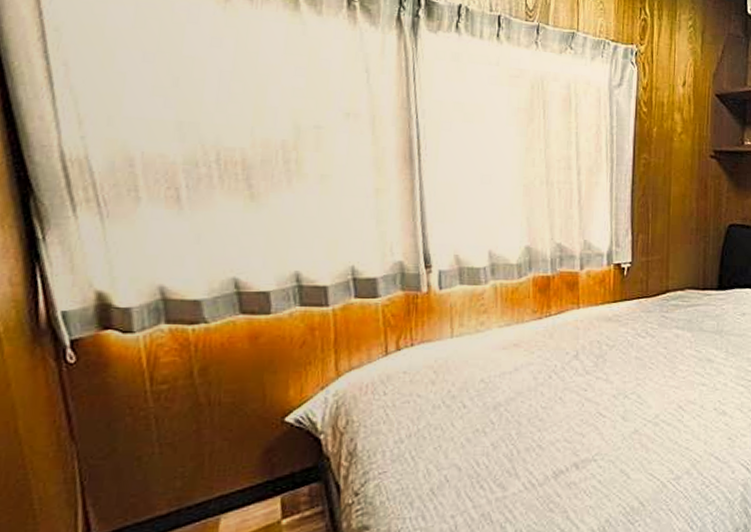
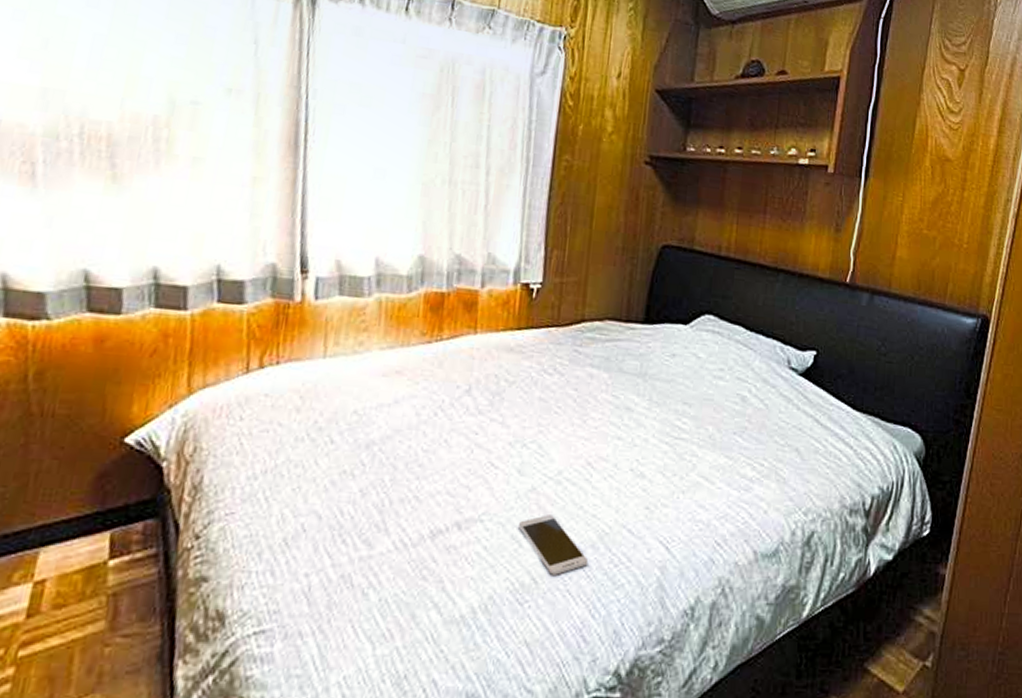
smartphone: none [626,451,685,498] -> present [519,515,589,575]

